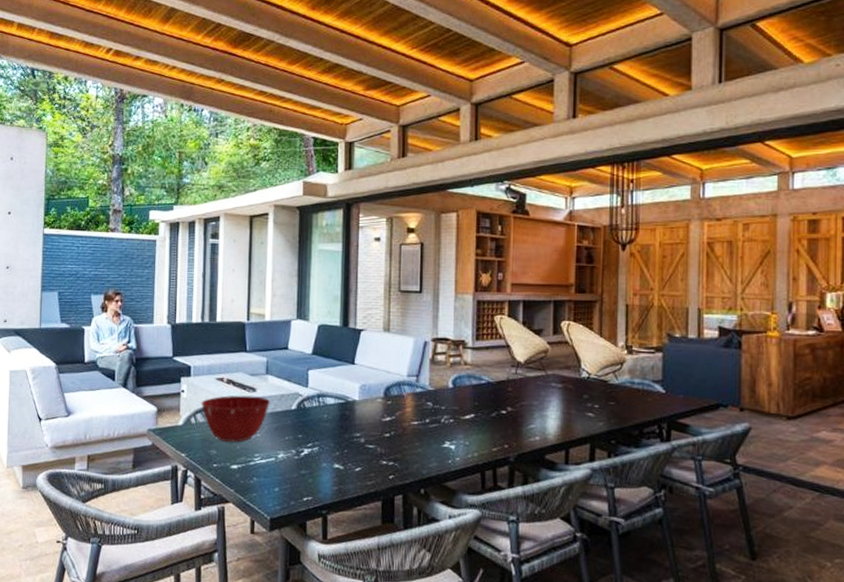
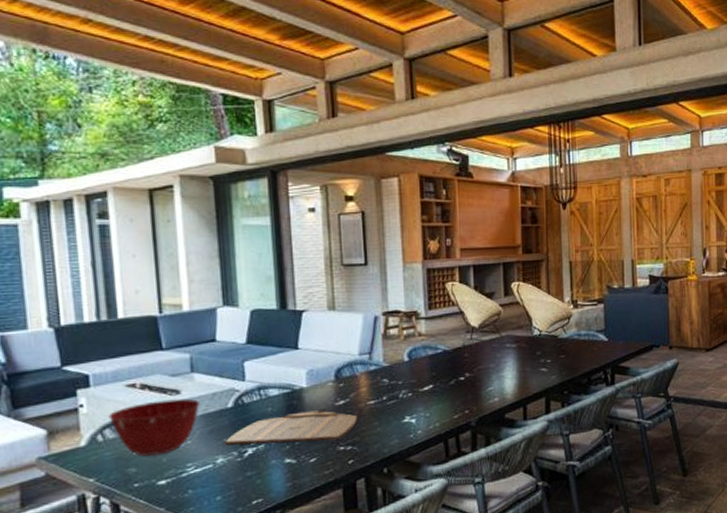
cutting board: none [286,422,402,454] -> present [225,408,358,446]

